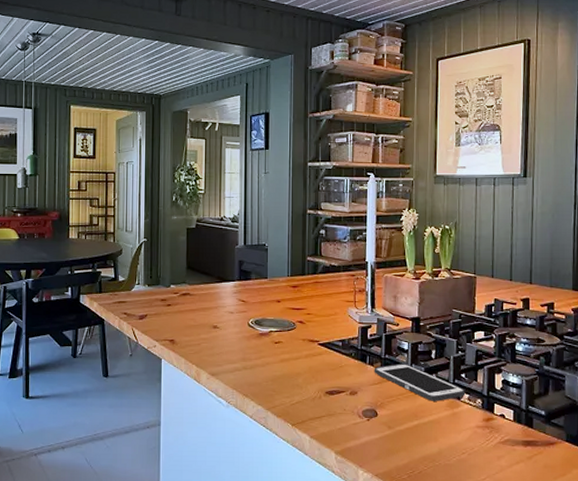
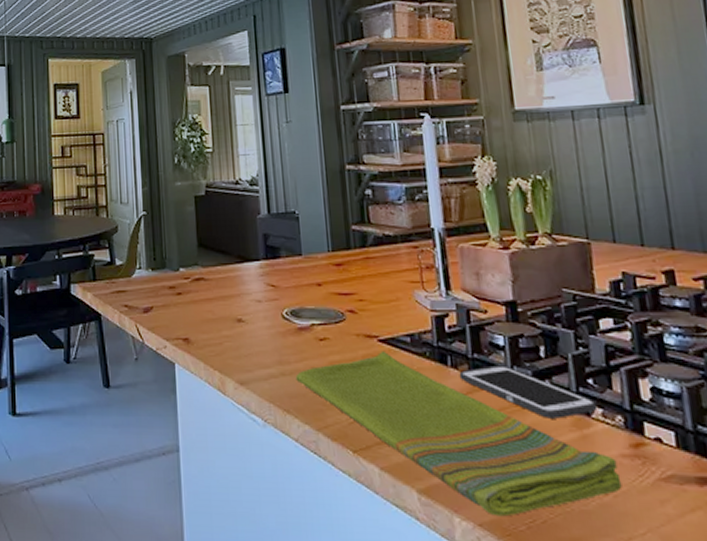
dish towel: none [254,351,475,469] -> present [295,350,622,517]

